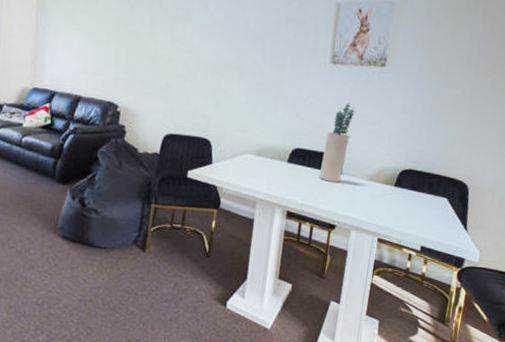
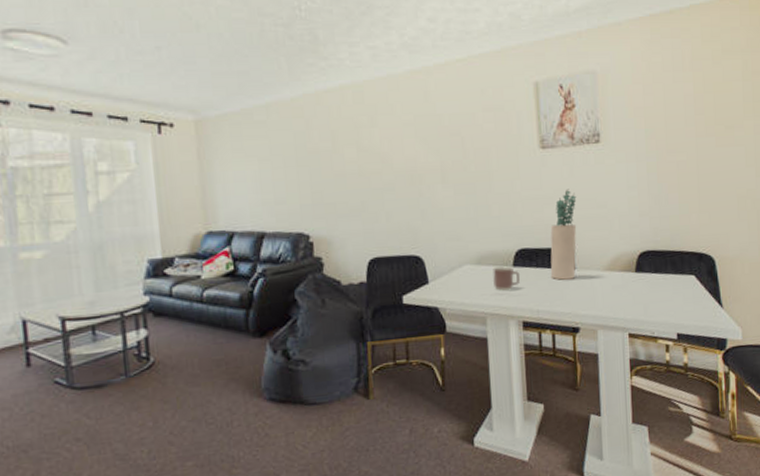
mug: none [267,159,293,182] -> present [492,265,521,291]

